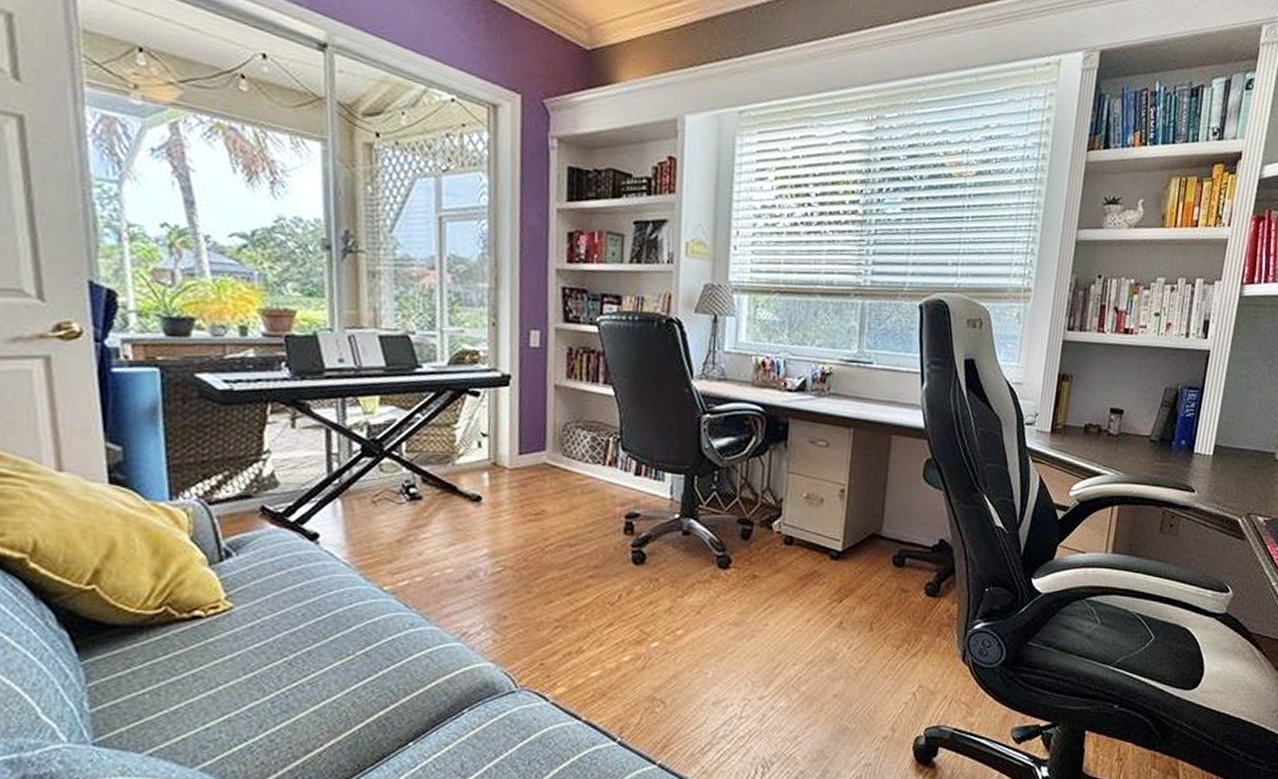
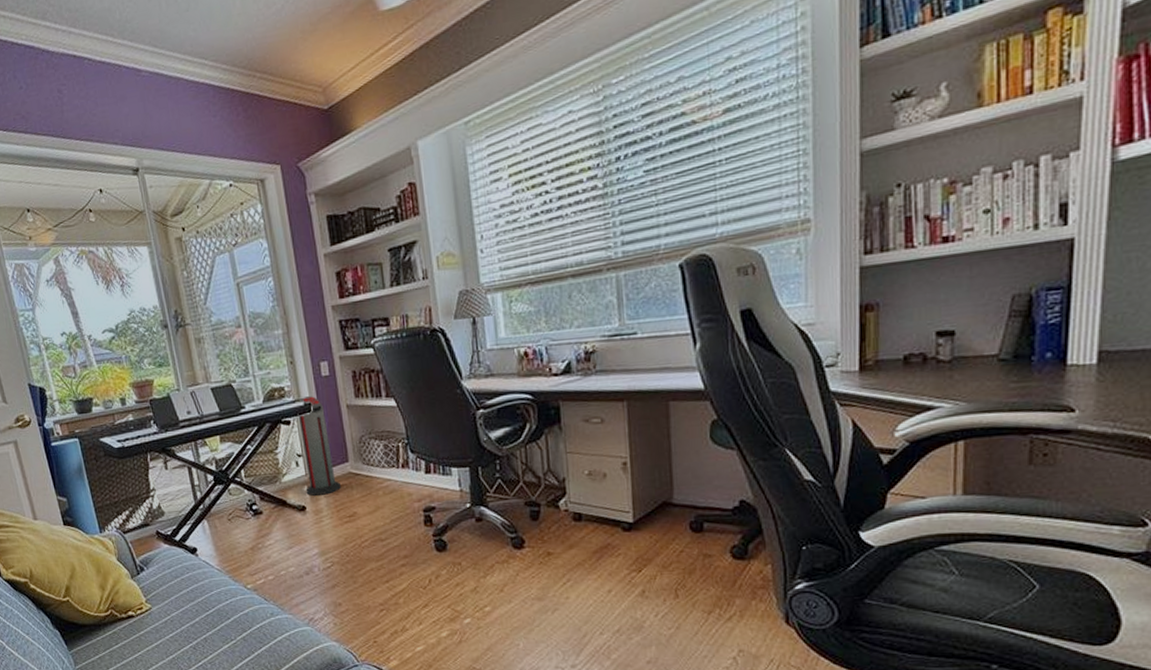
air purifier: none [485,367,532,486] -> present [296,396,342,496]

